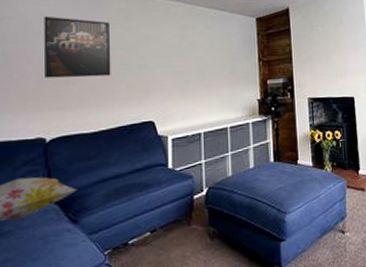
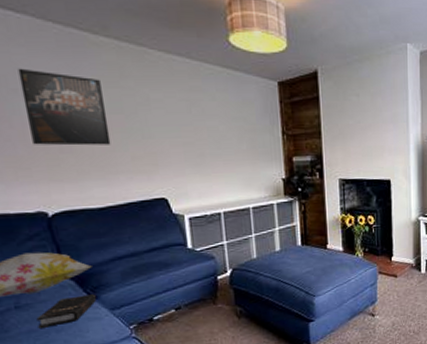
hardback book: none [15,218,76,257] -> present [36,294,96,328]

